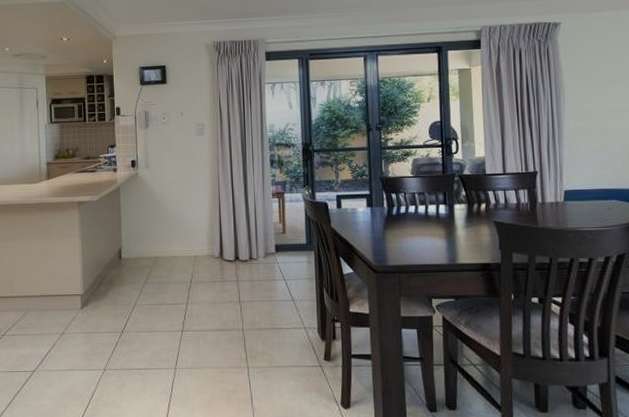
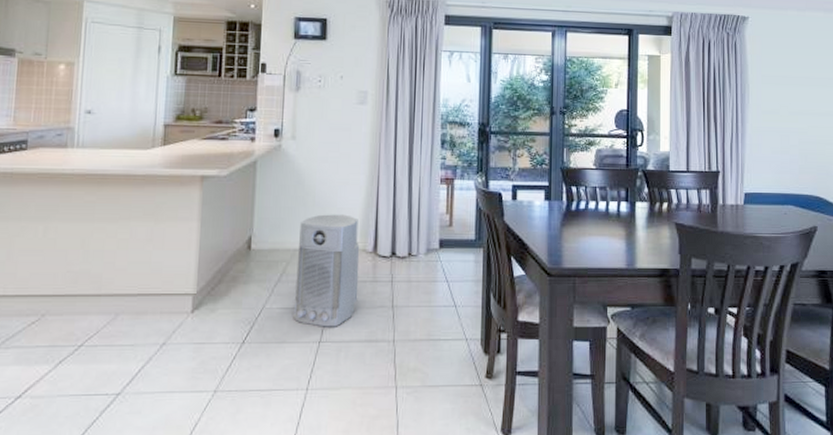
air purifier: none [158,227,210,319] -> present [293,214,360,327]

